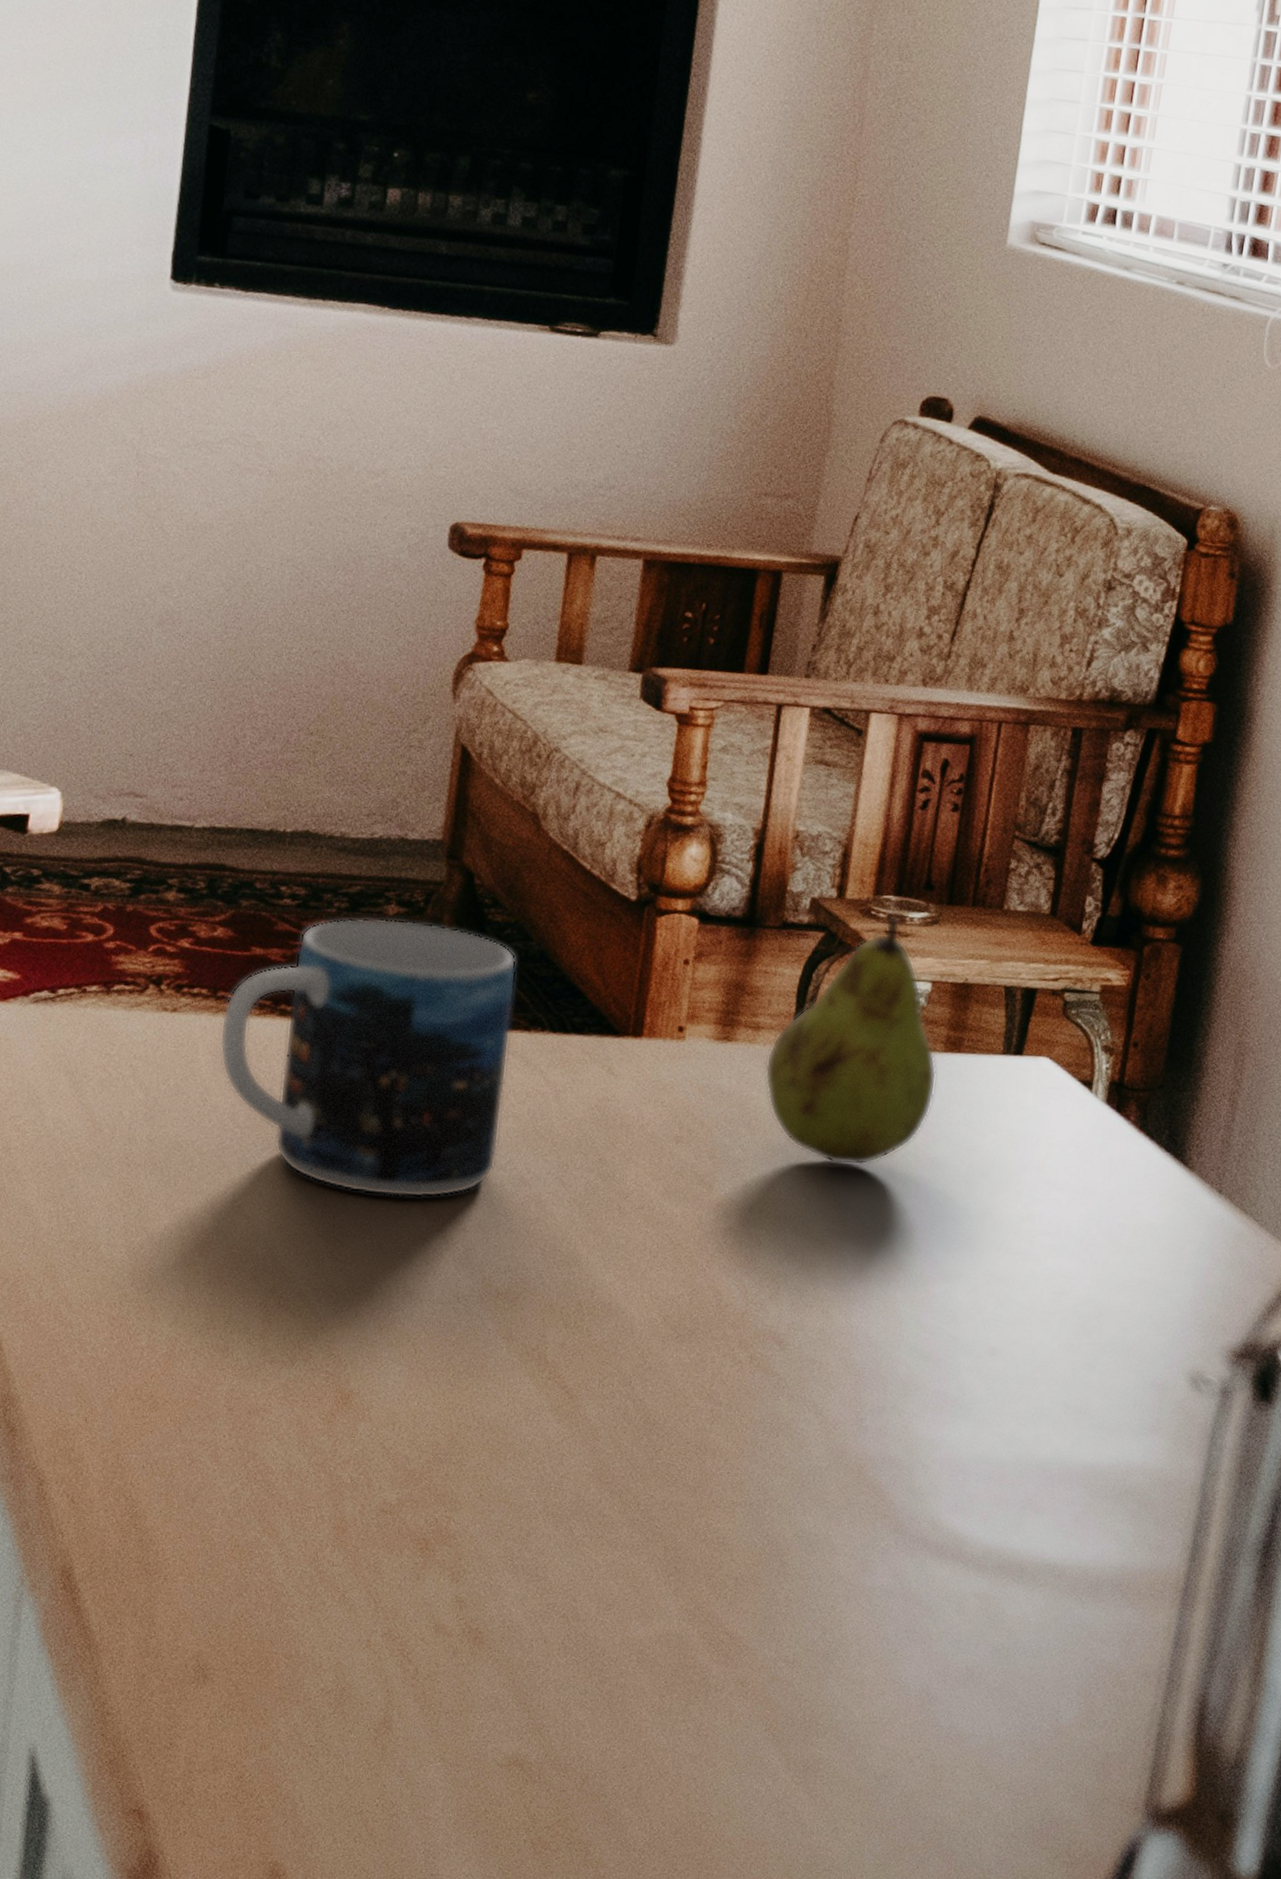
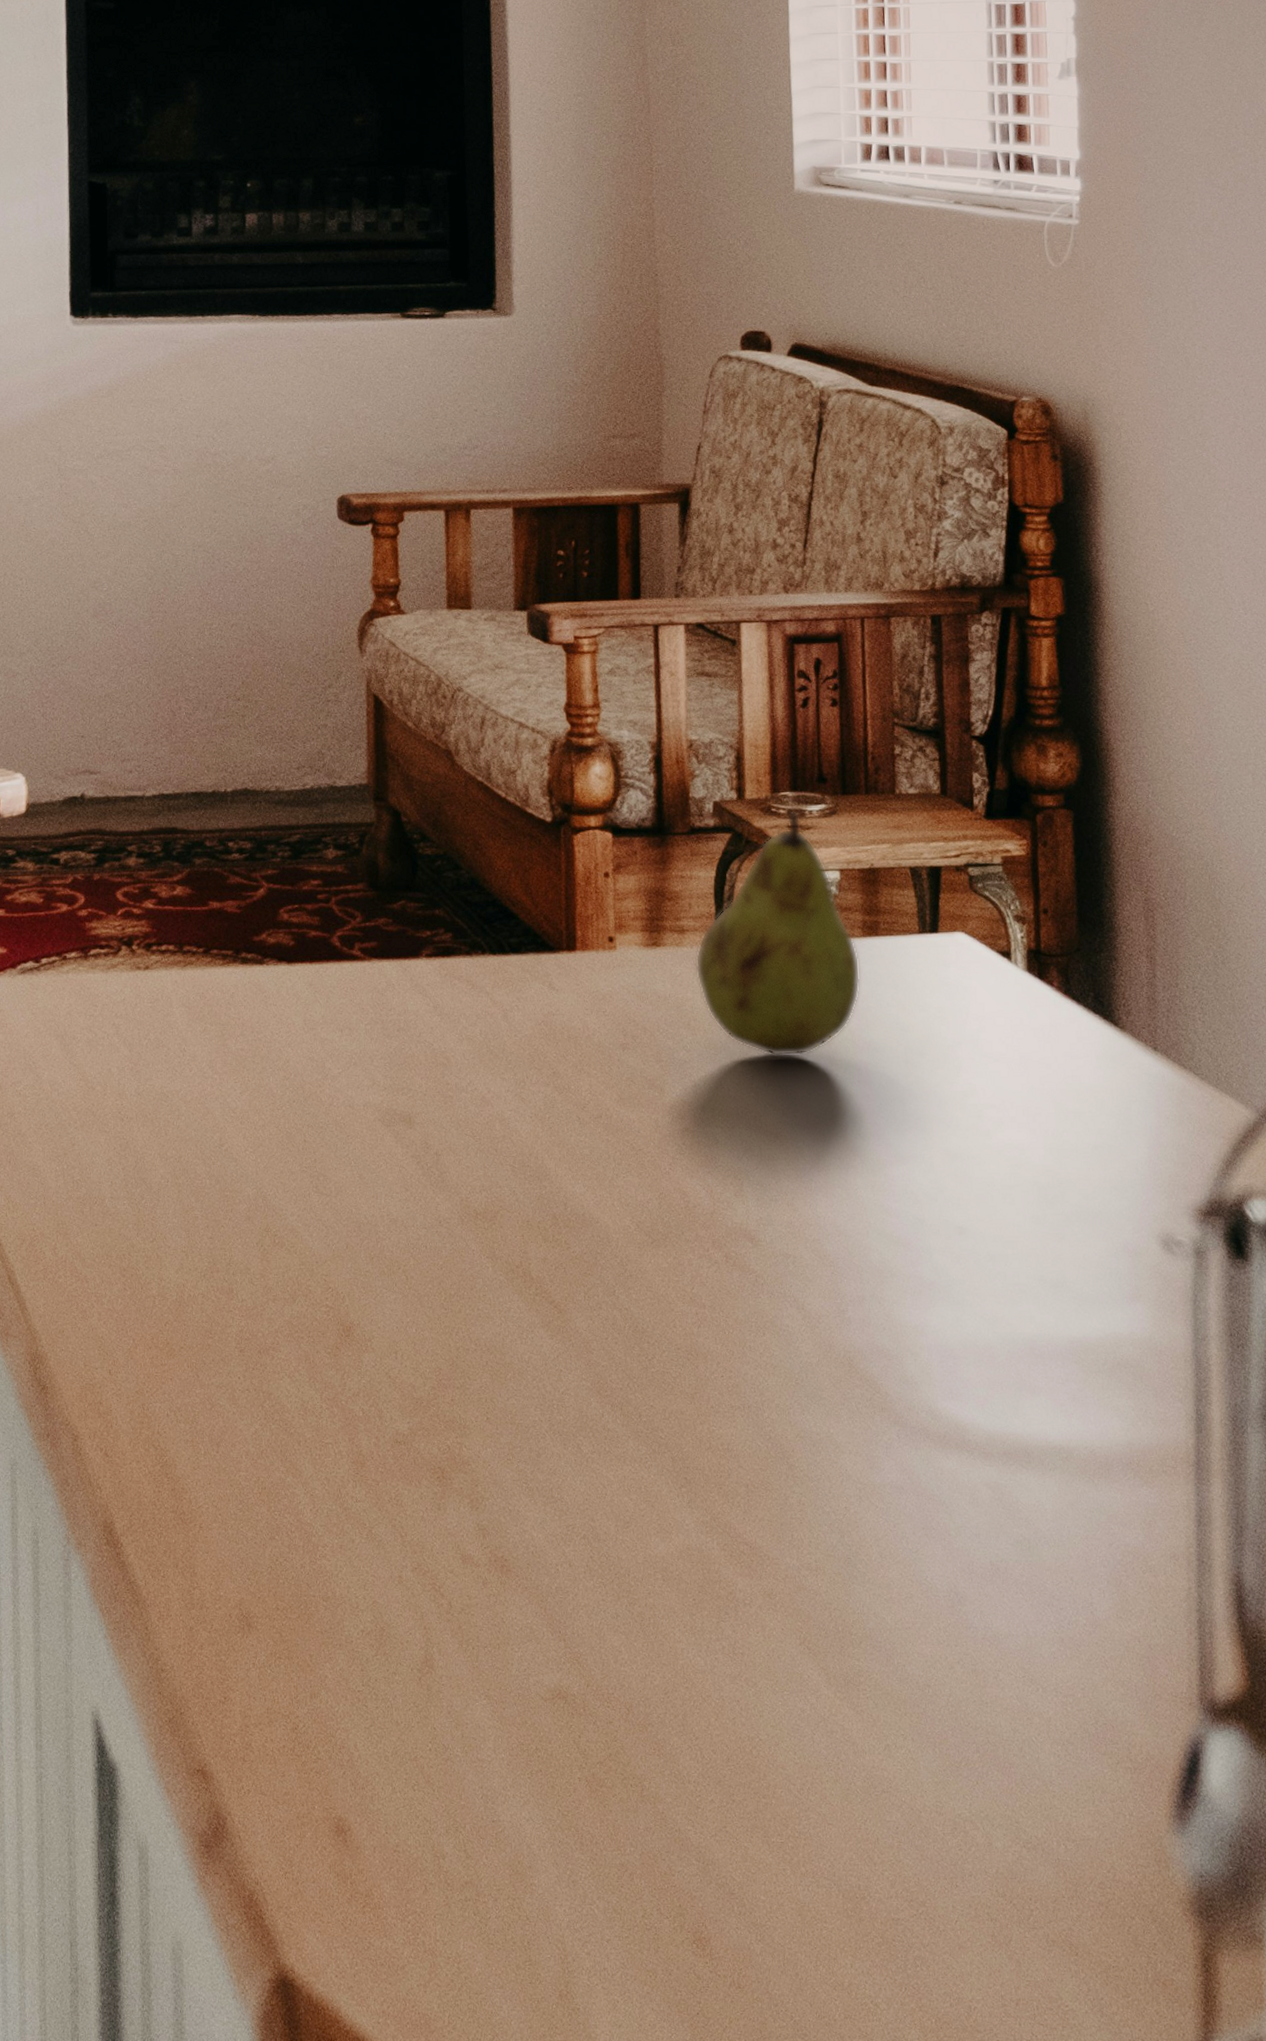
mug: present [219,918,517,1198] -> none [190,862,457,1127]

